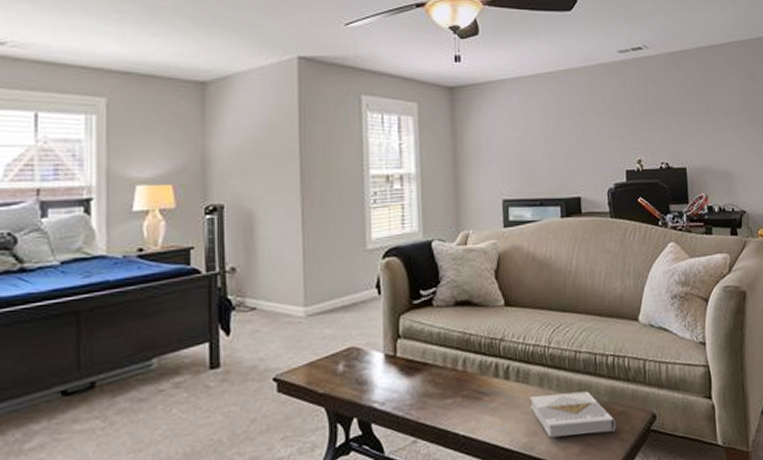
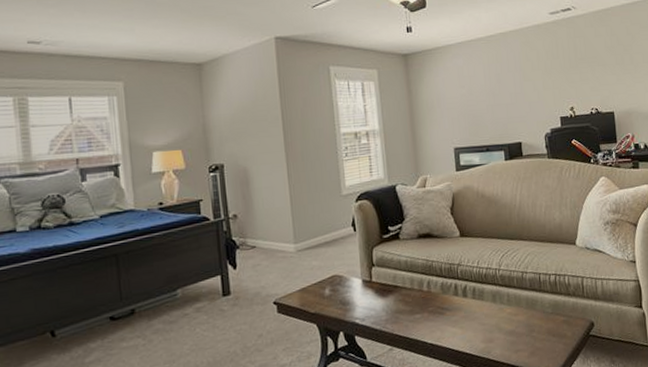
book: present [530,391,616,438] -> none [485,305,560,344]

